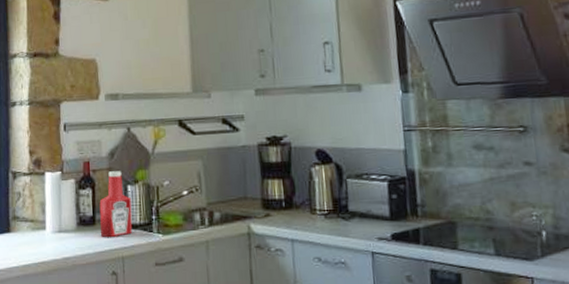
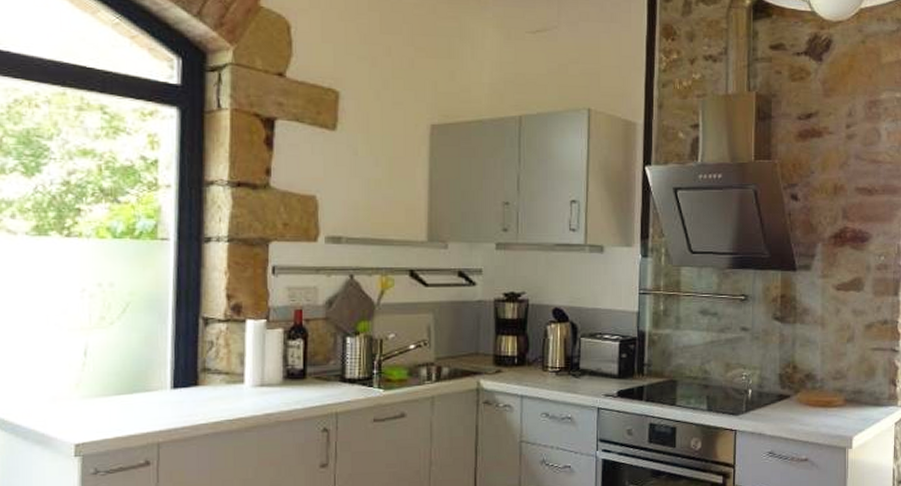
ketchup bottle: present [99,171,133,237] -> none [311,321,350,392]

